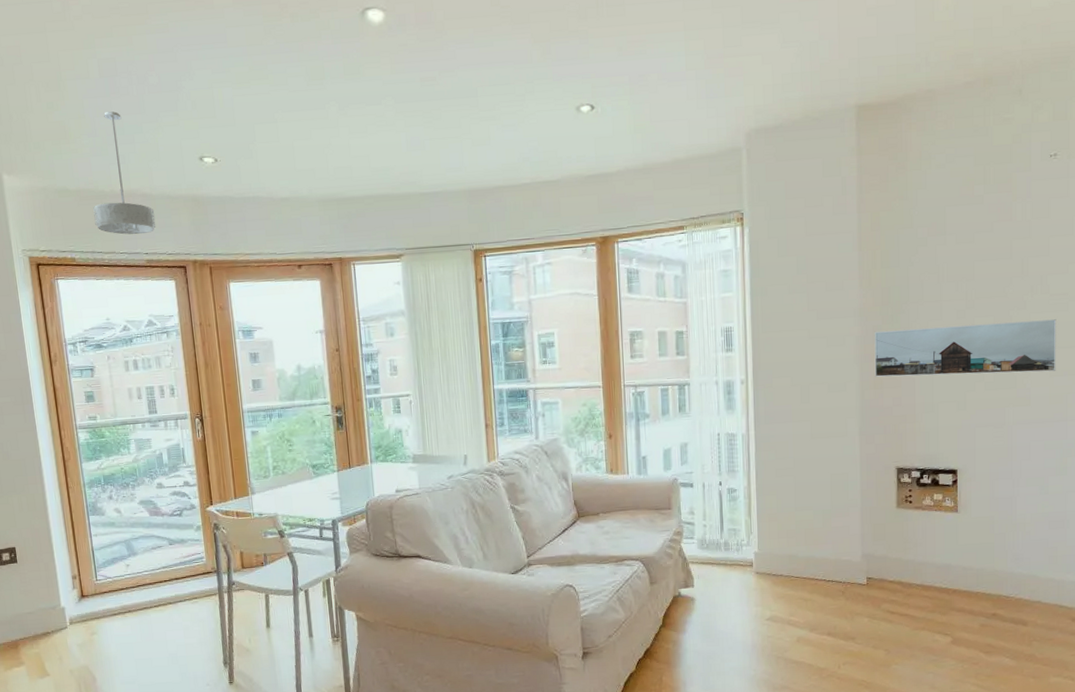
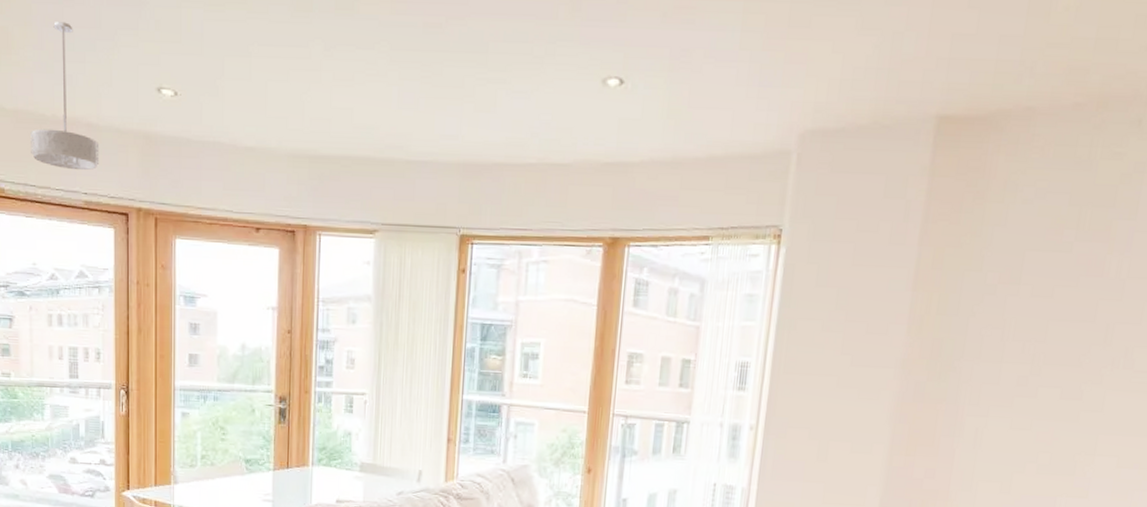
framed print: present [874,319,1057,377] -> none [908,388,1136,462]

